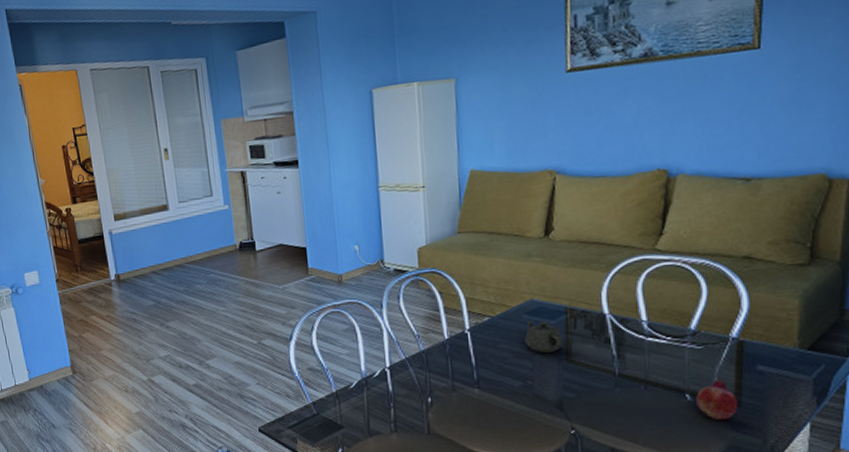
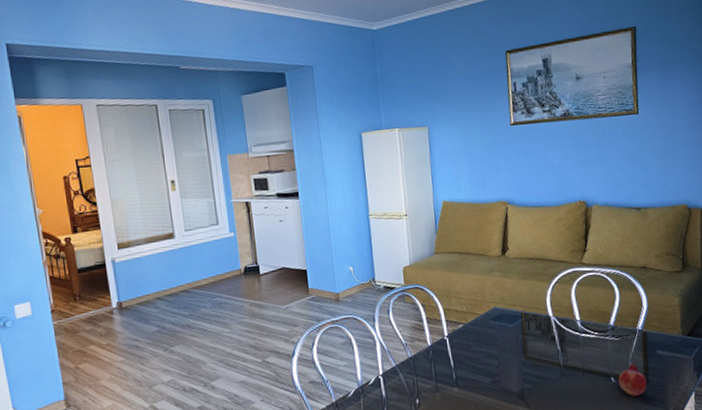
teapot: present [524,319,563,353] -> none [491,324,521,352]

